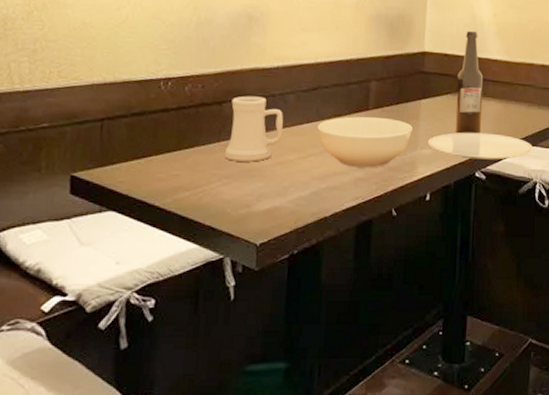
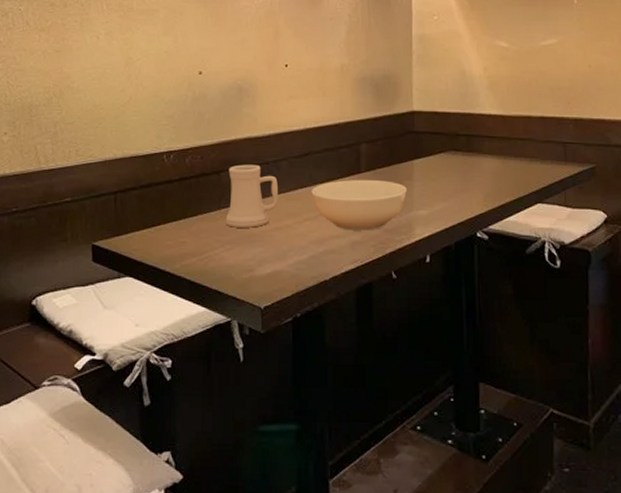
plate: present [428,132,533,160] -> none [424,191,539,219]
beer bottle: present [455,30,484,134] -> none [450,86,480,193]

